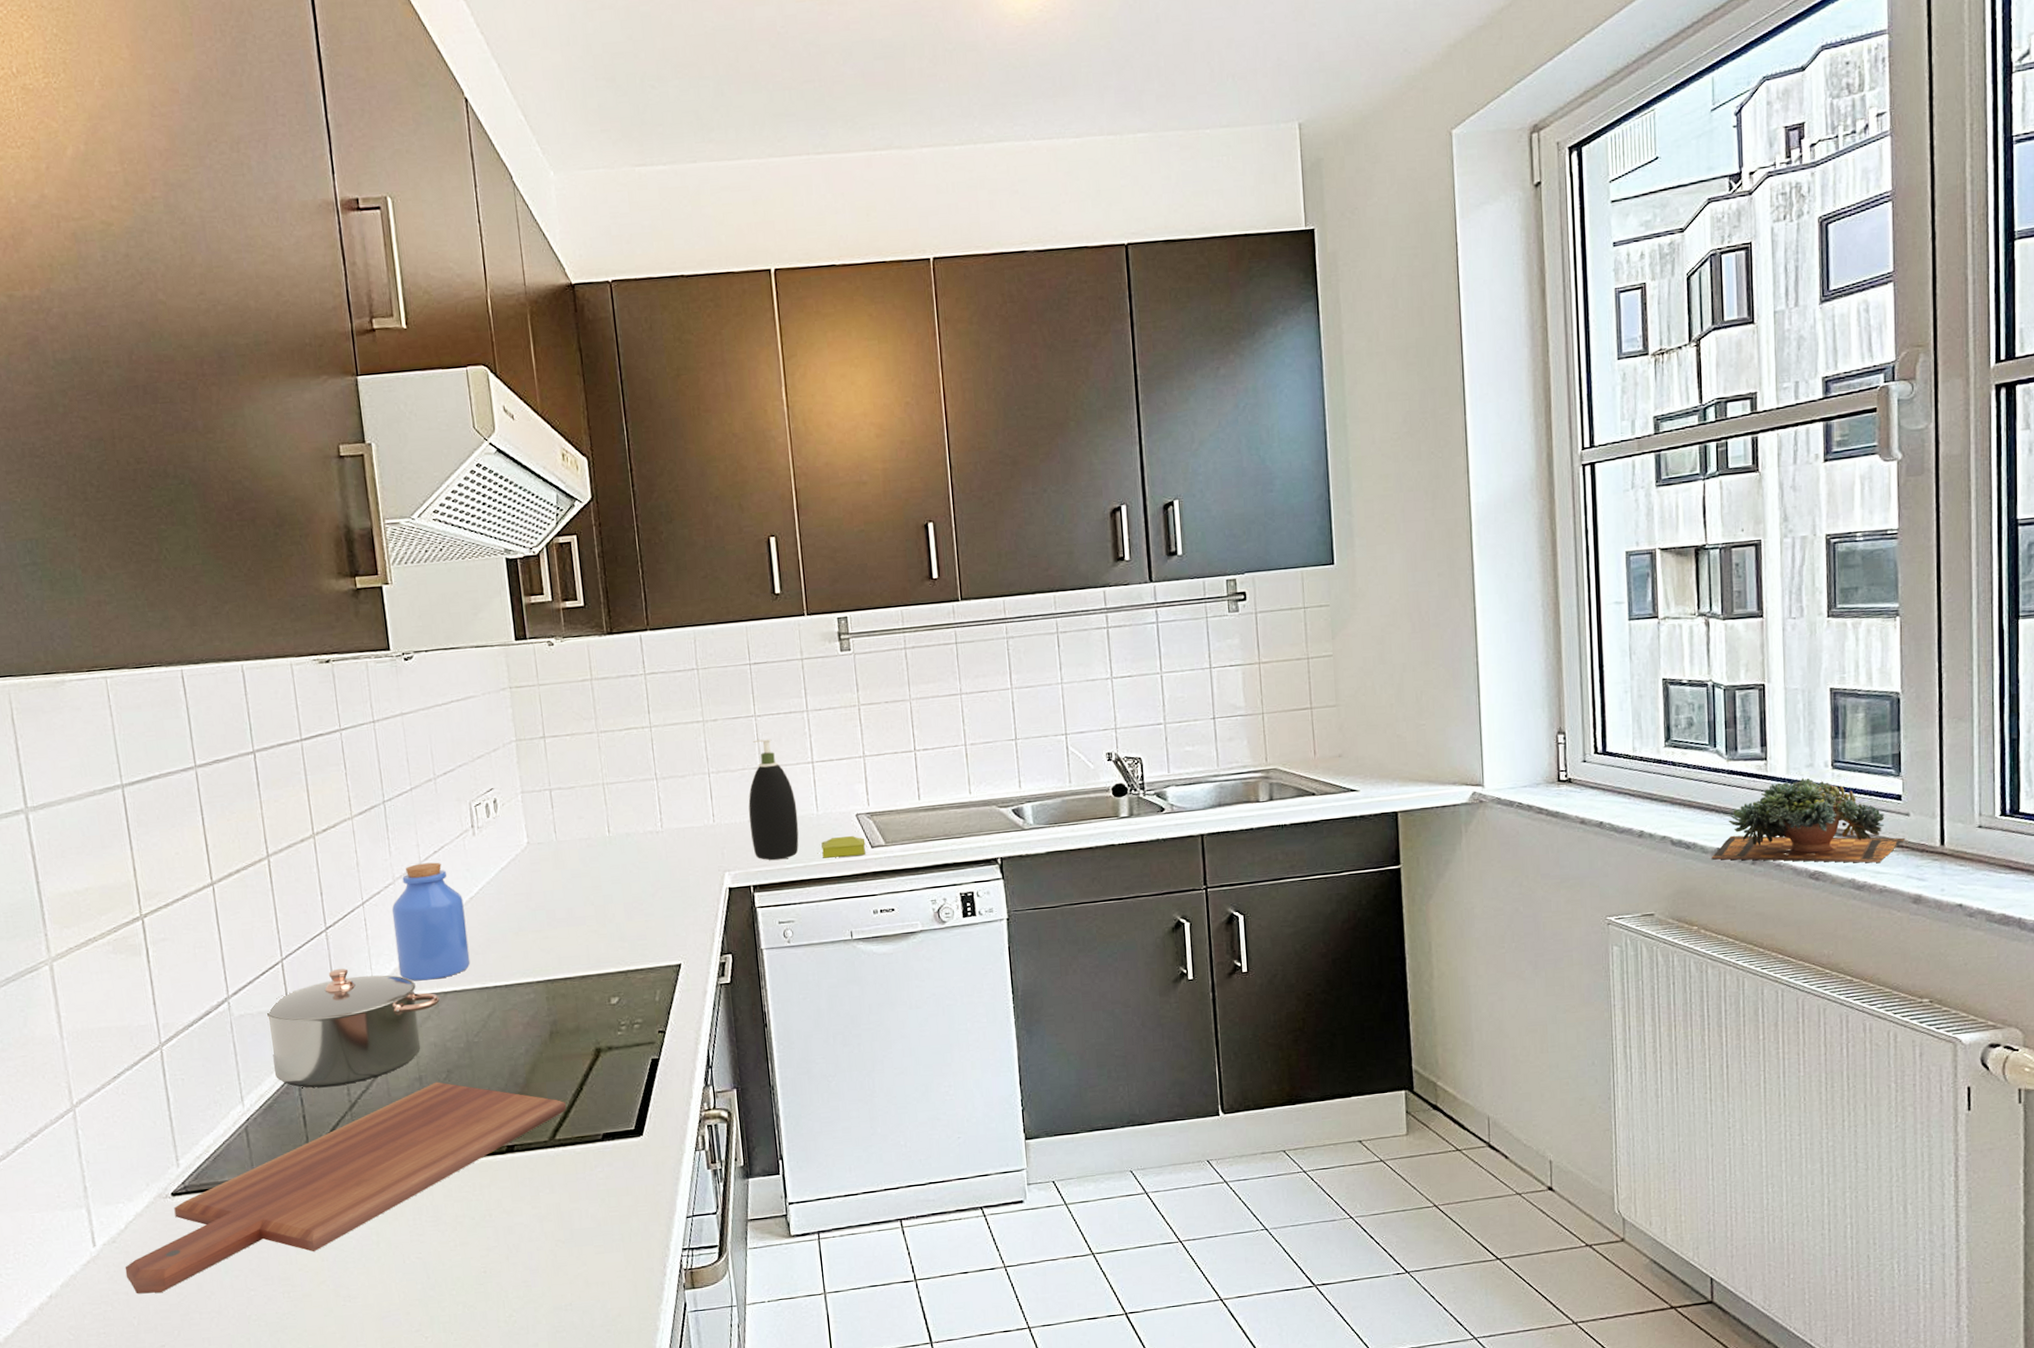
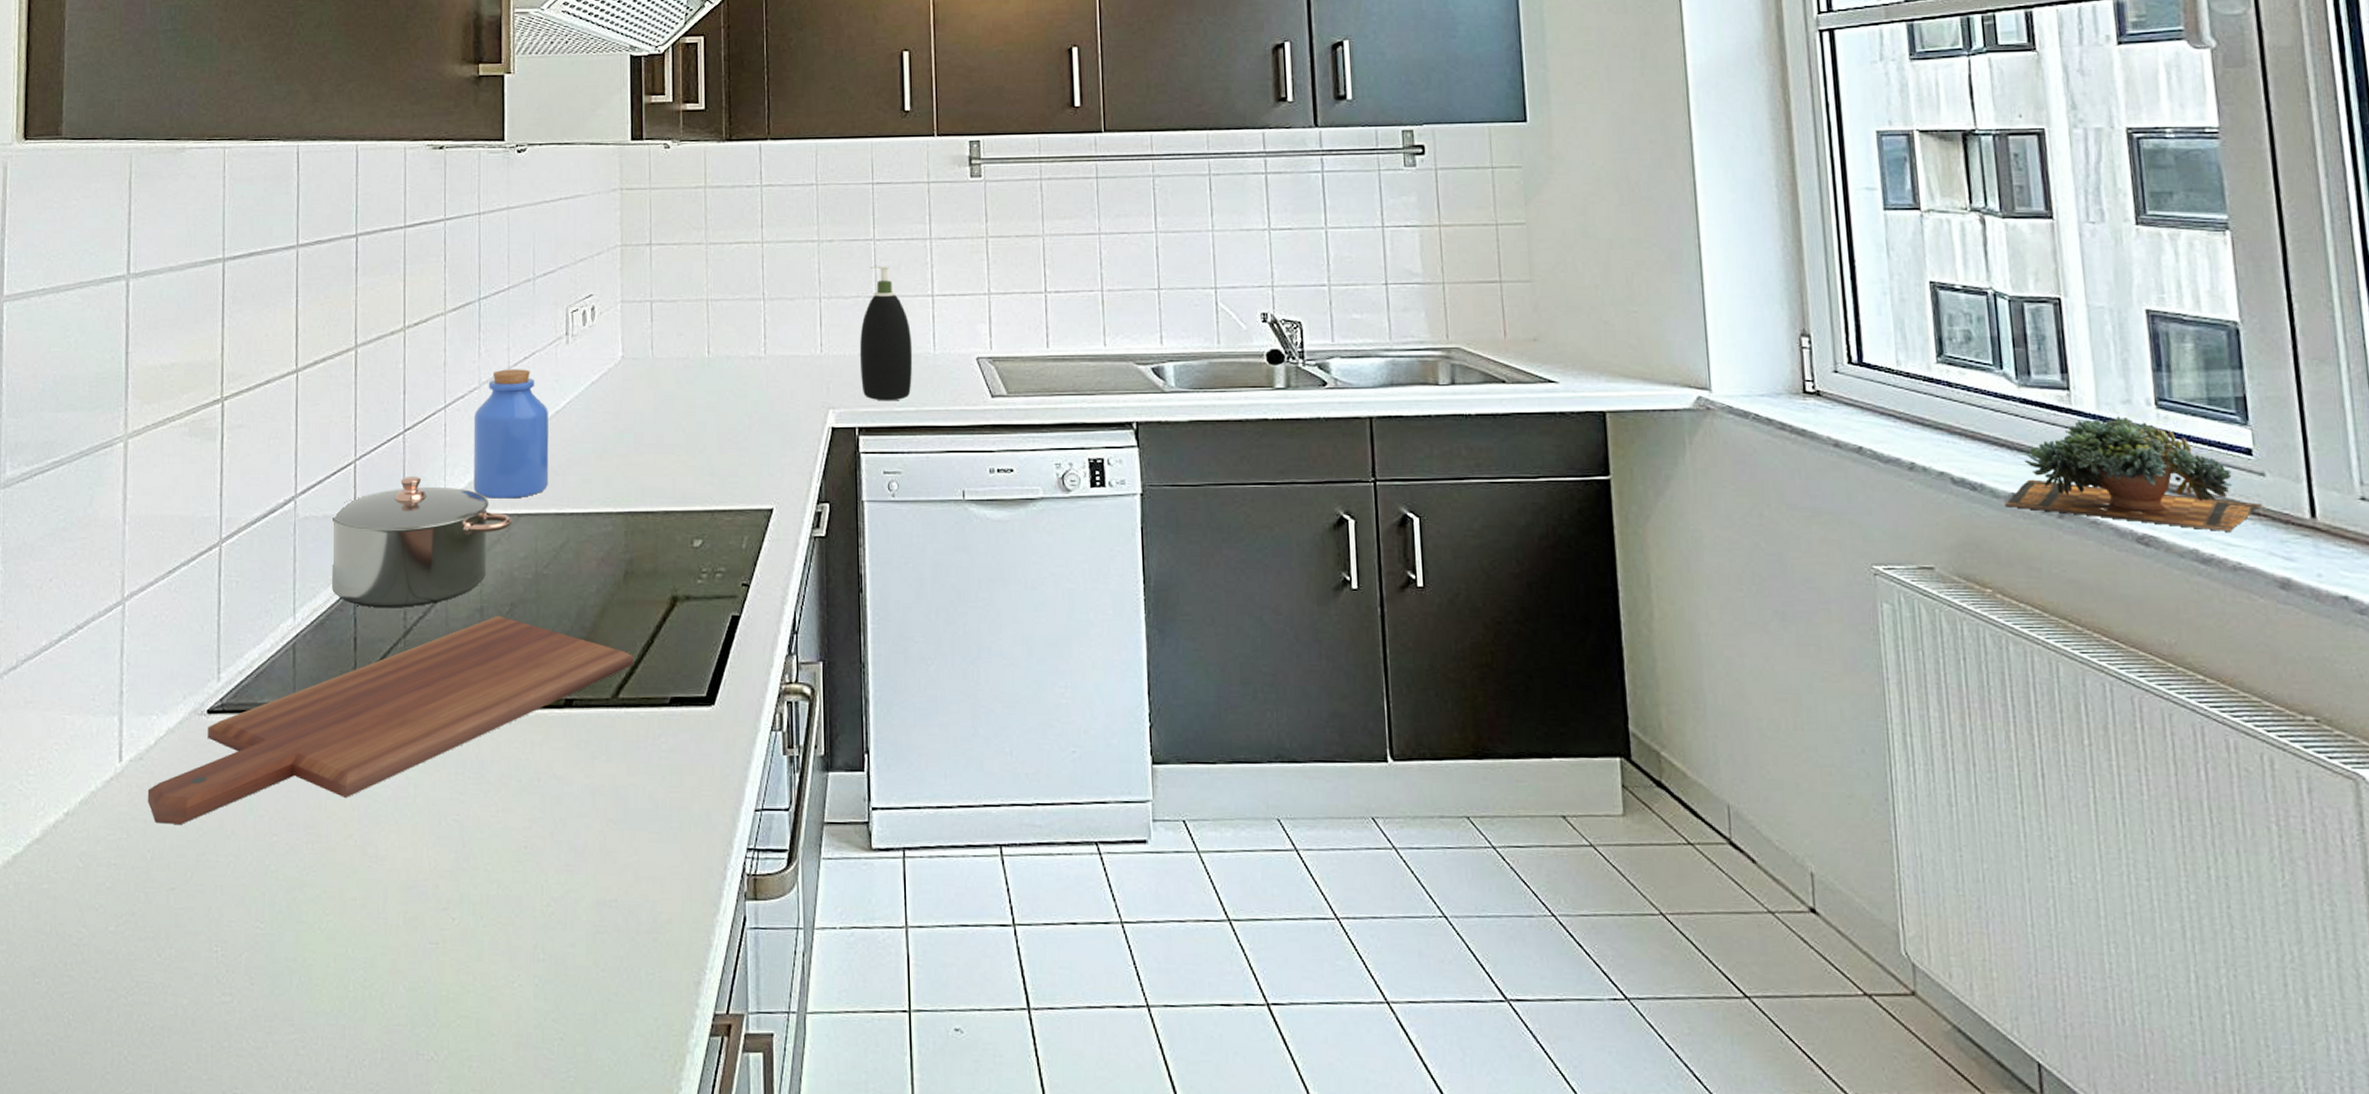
sponge: present [821,836,873,858] -> none [936,382,994,404]

